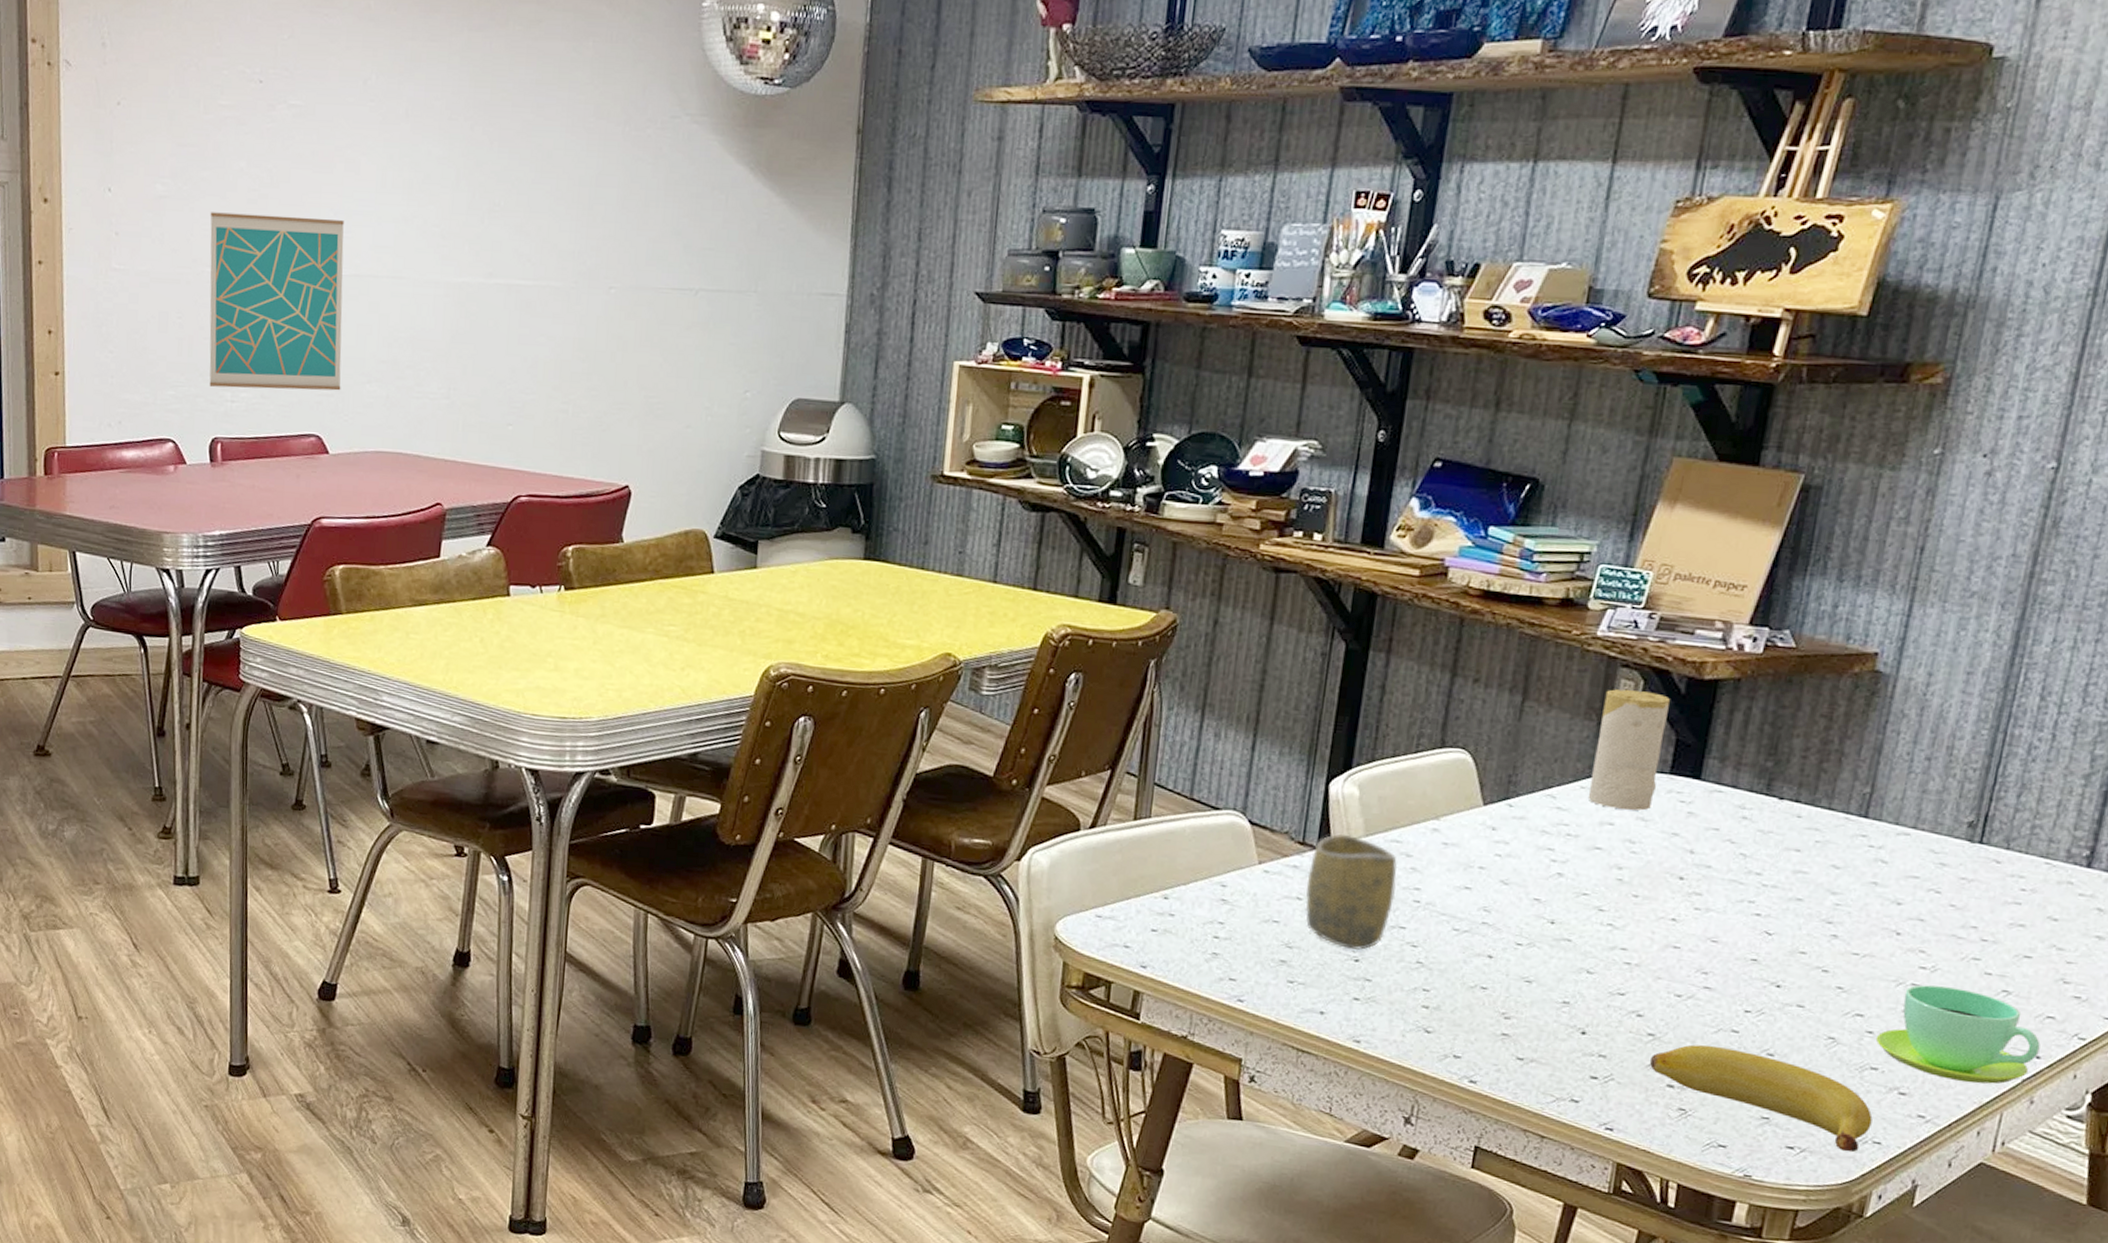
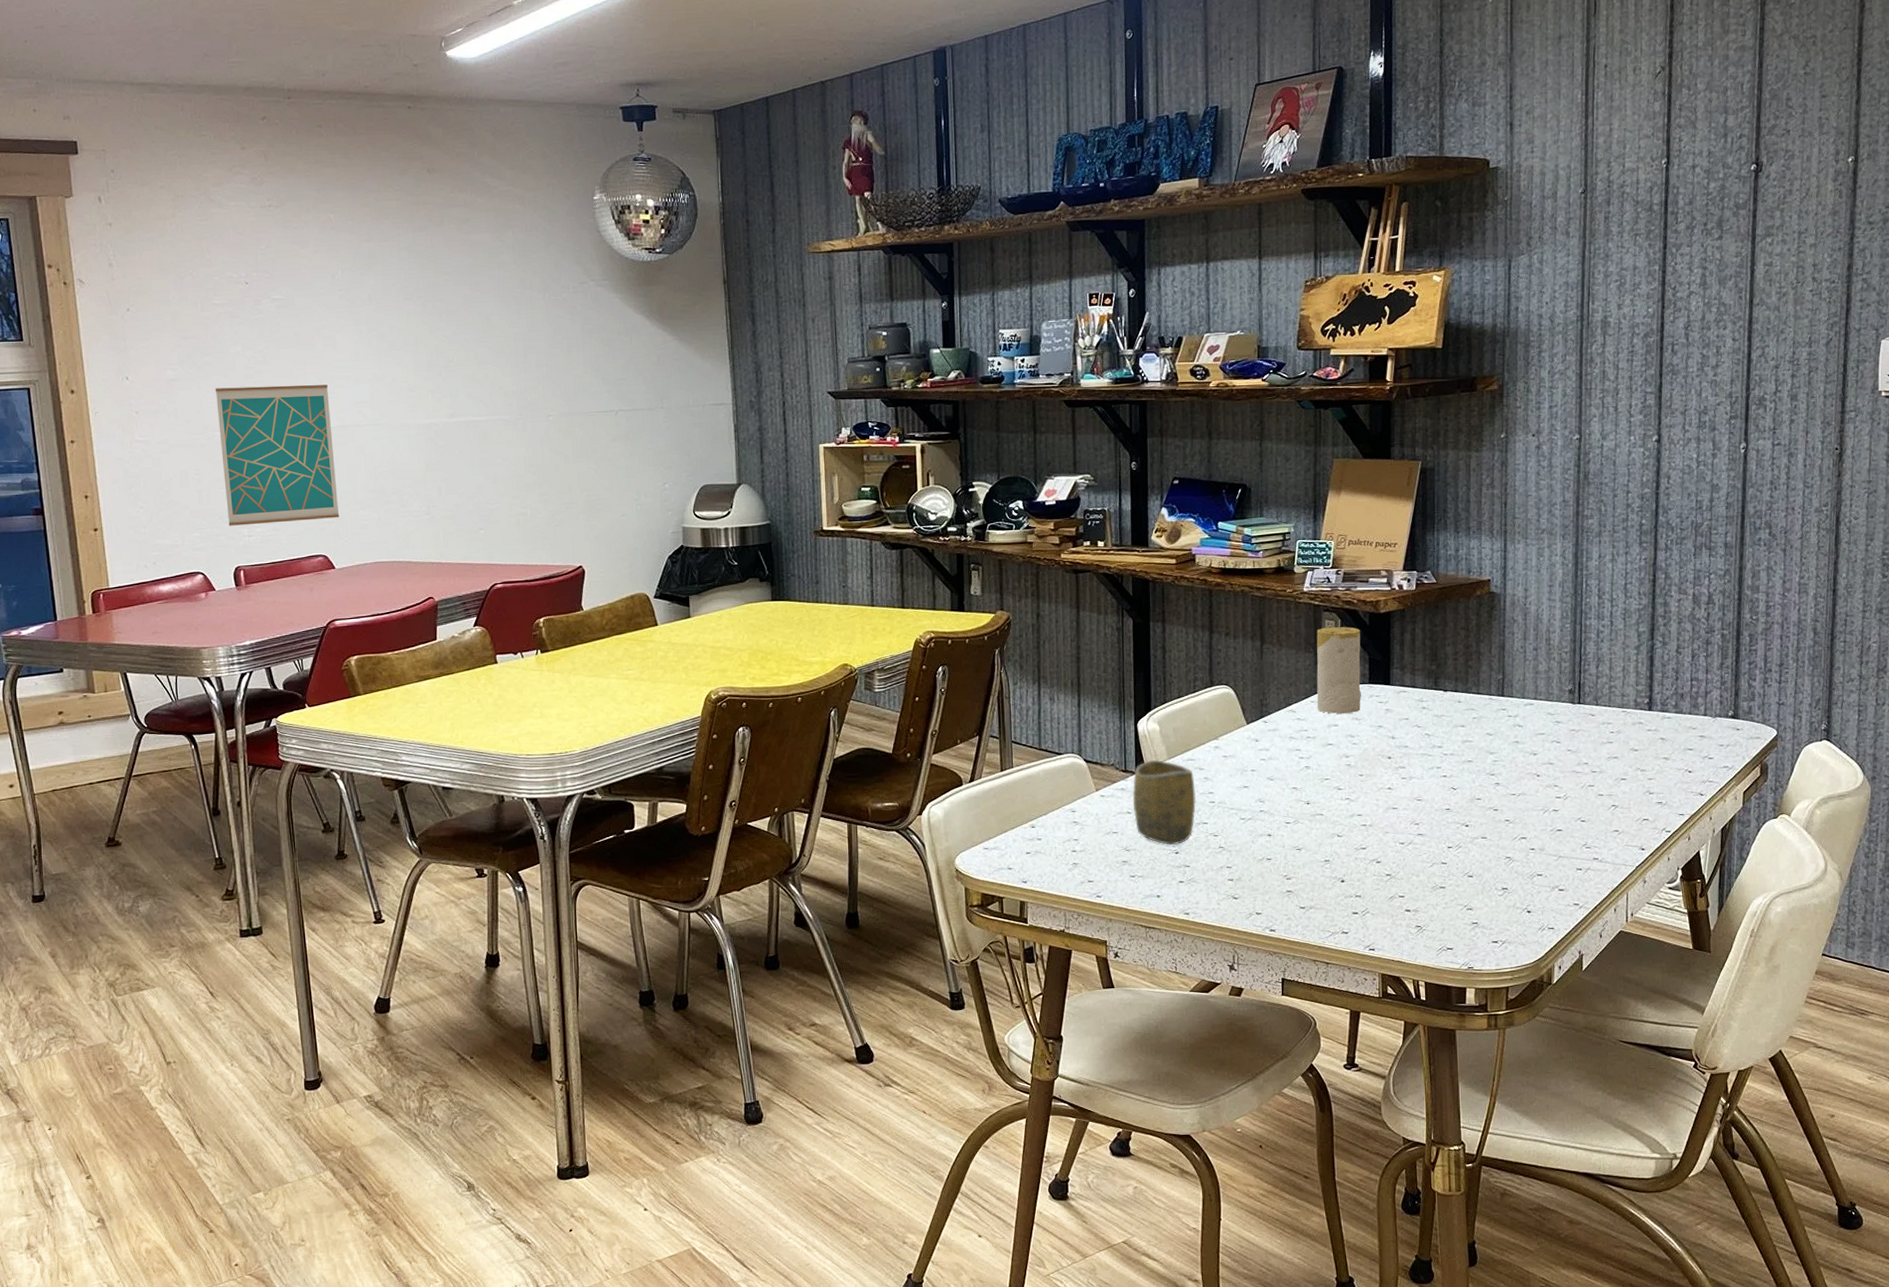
banana: present [1649,1044,1873,1153] -> none [1390,876,1545,939]
cup: present [1875,985,2041,1084] -> none [1537,808,1643,875]

